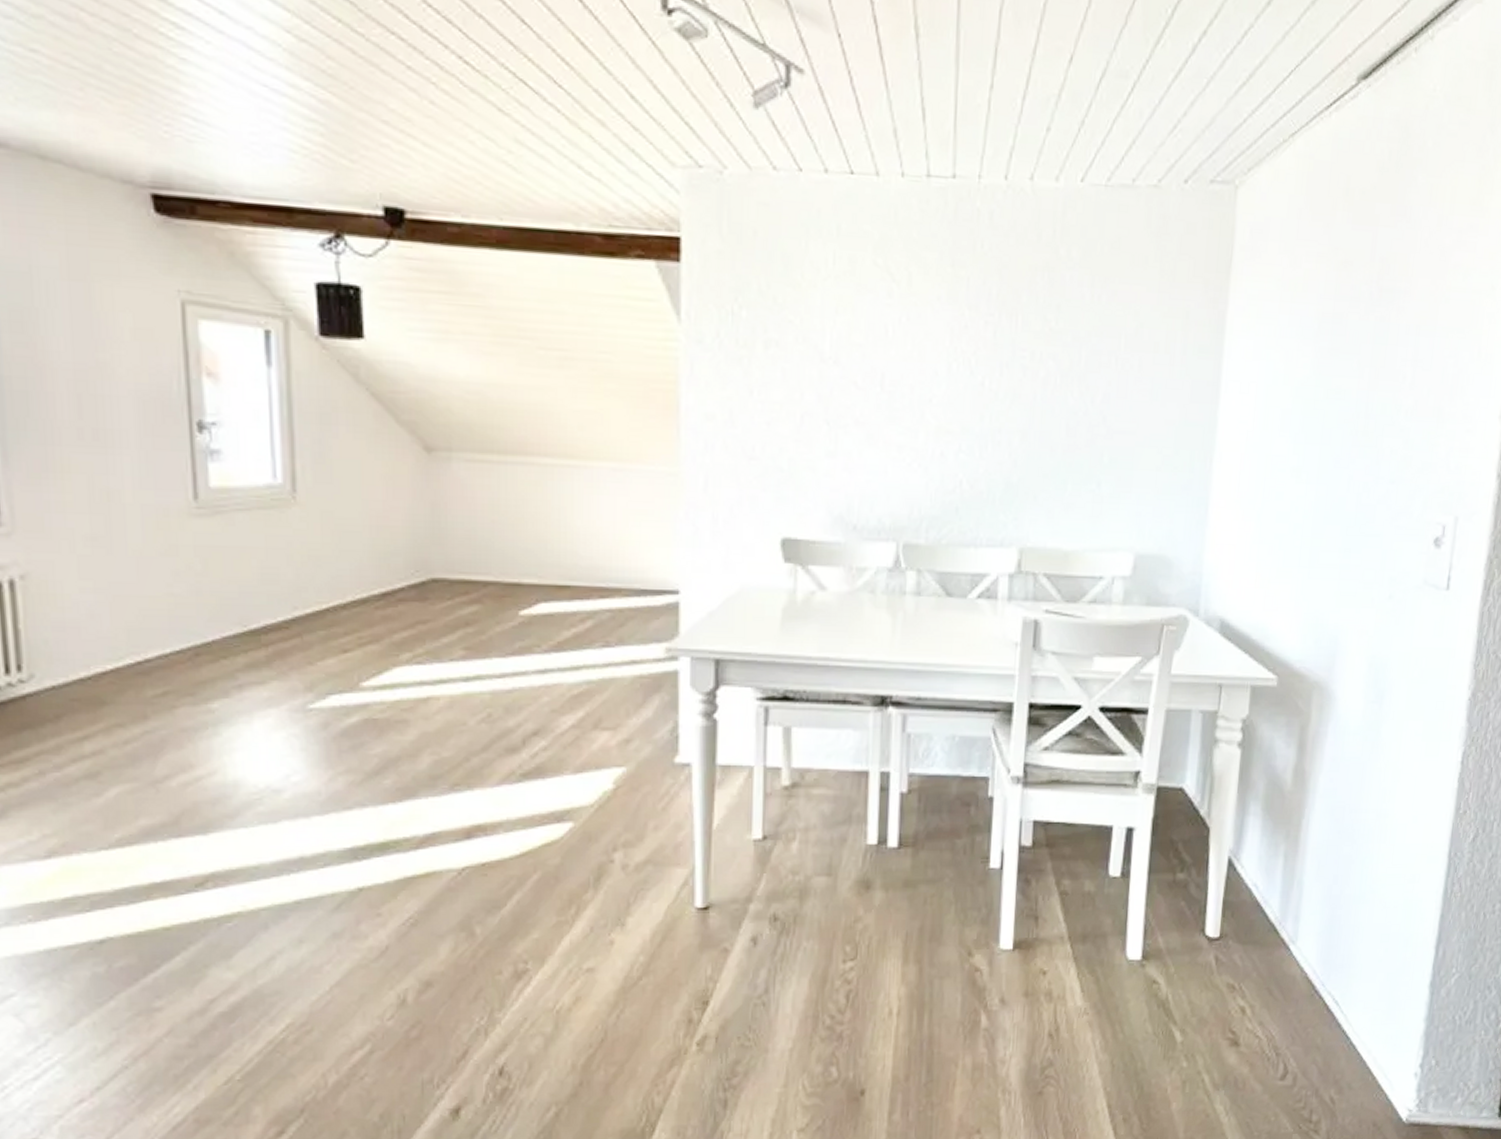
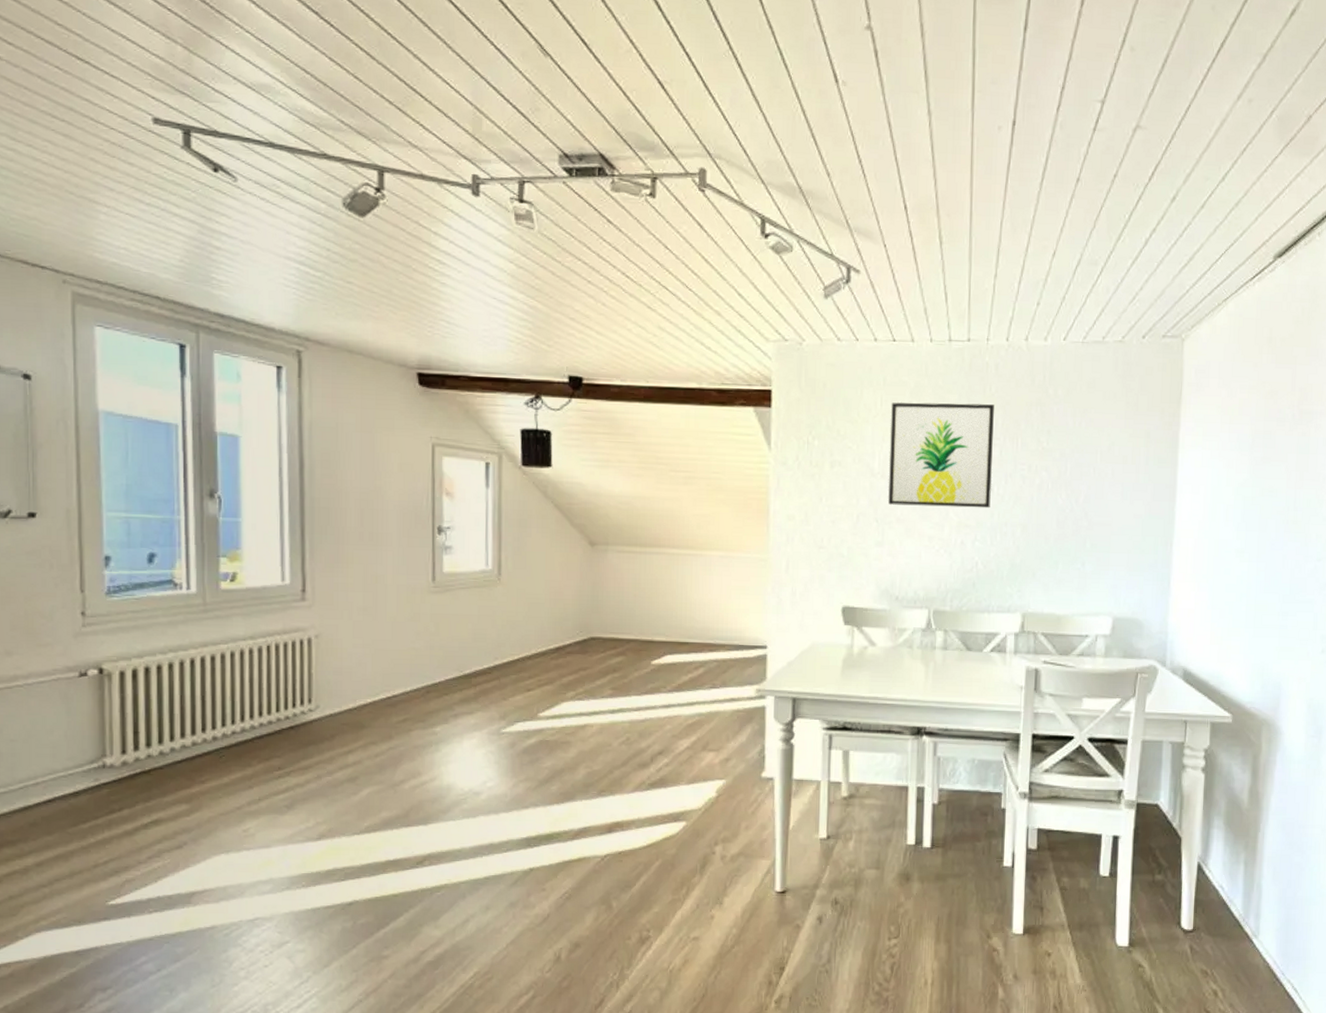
wall art: none [843,260,987,409] -> present [888,402,994,508]

